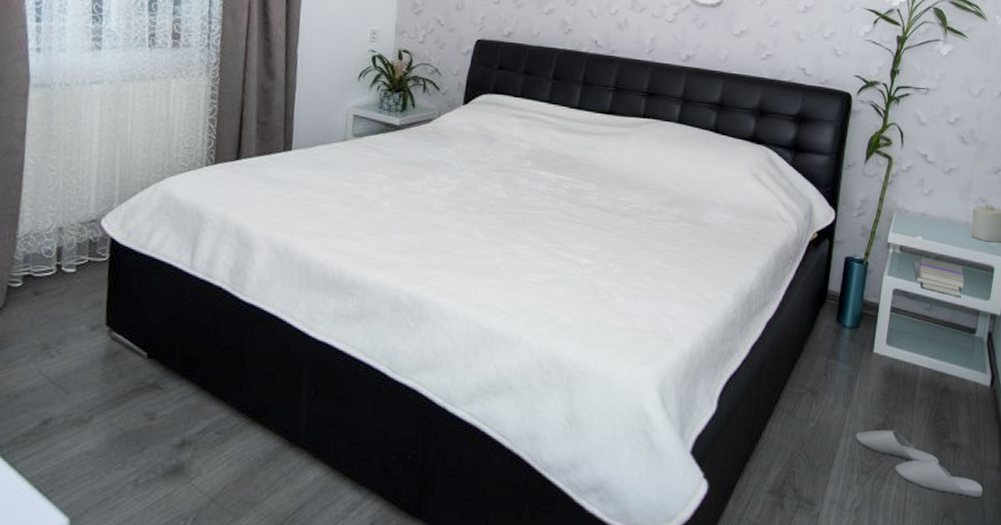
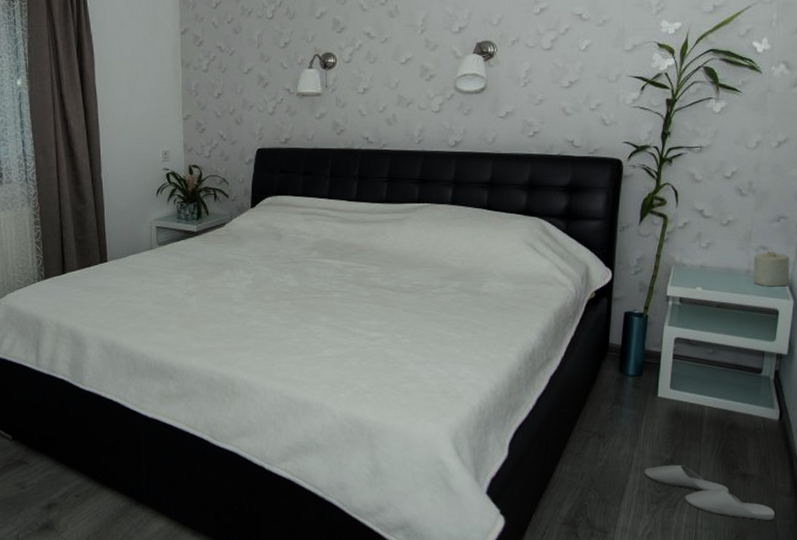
books: present [912,257,964,298] -> none [693,306,748,341]

